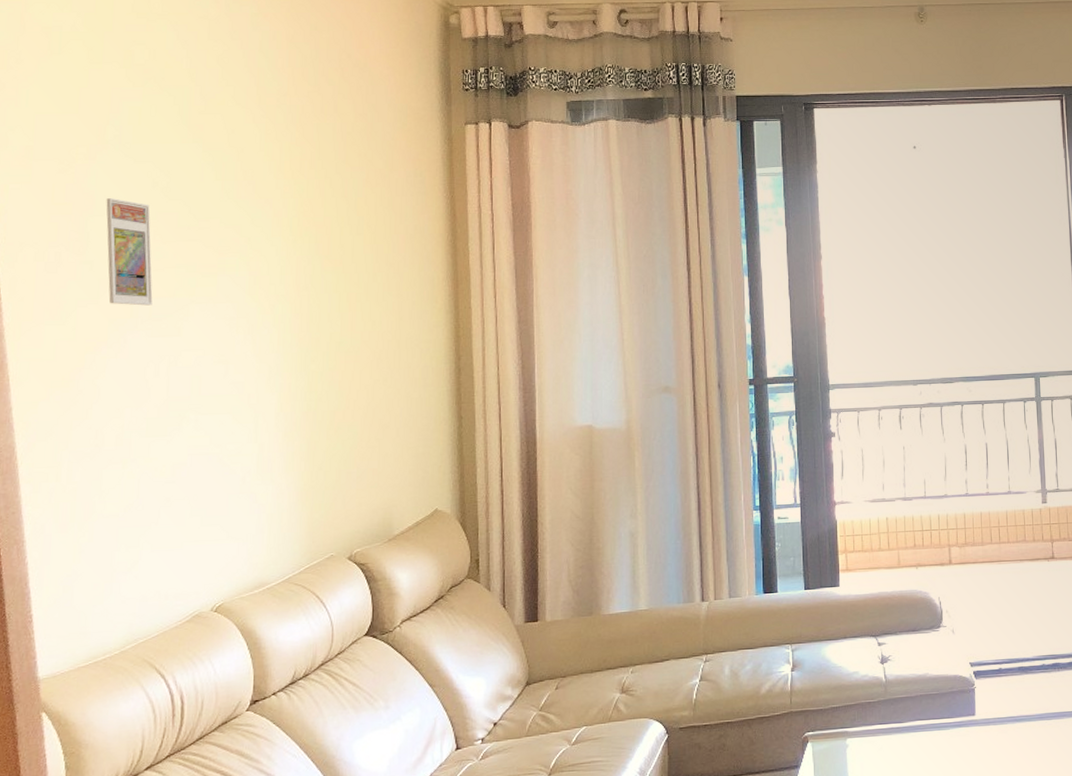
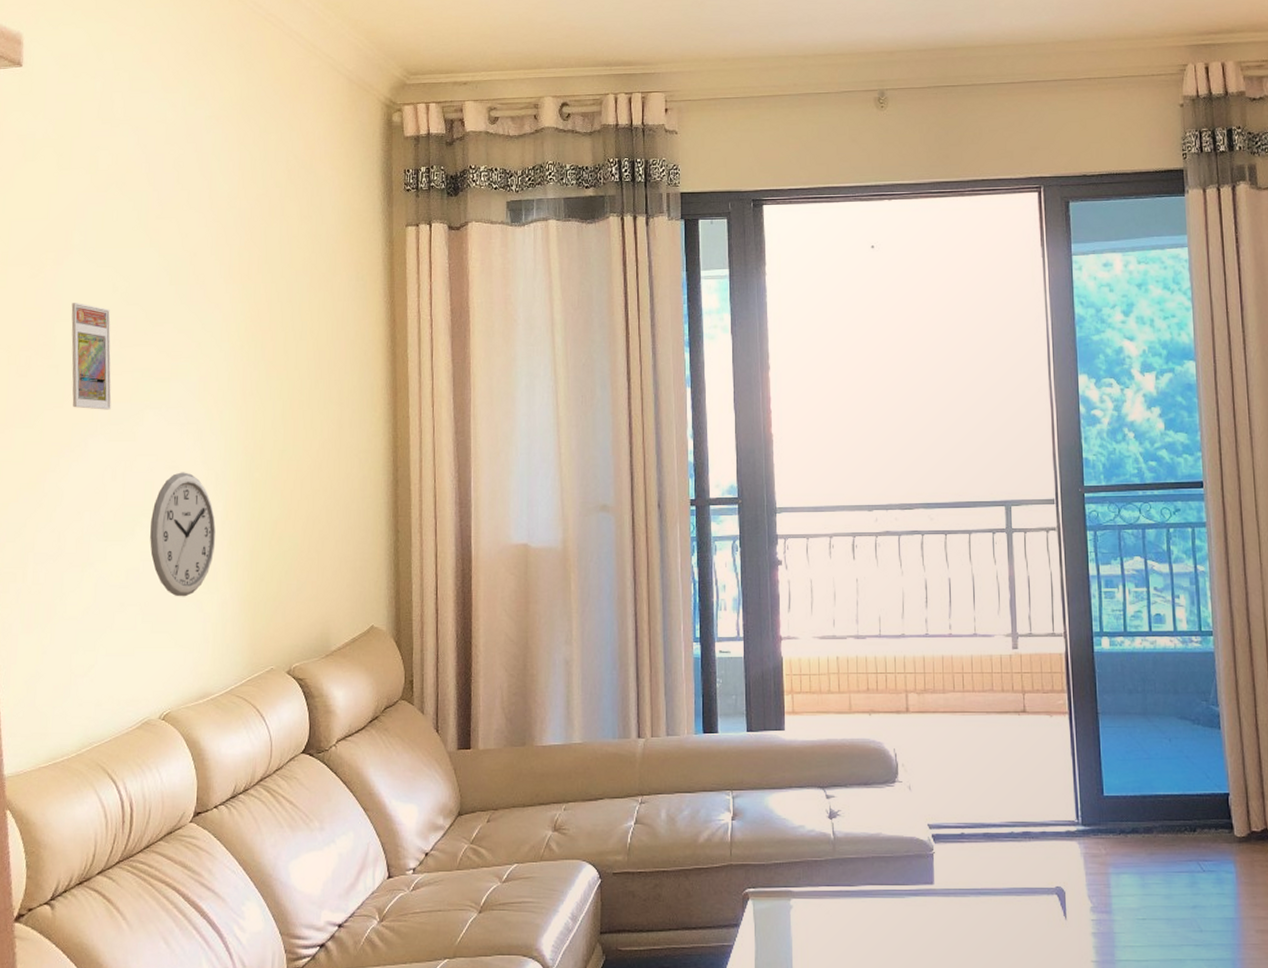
wall clock: none [198,366,270,490] -> present [150,472,216,597]

